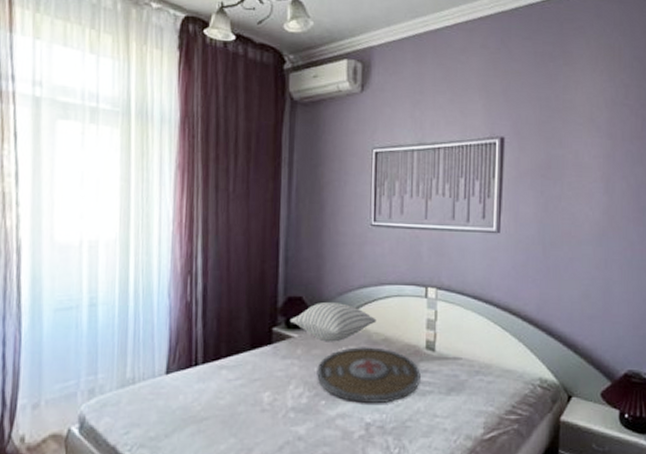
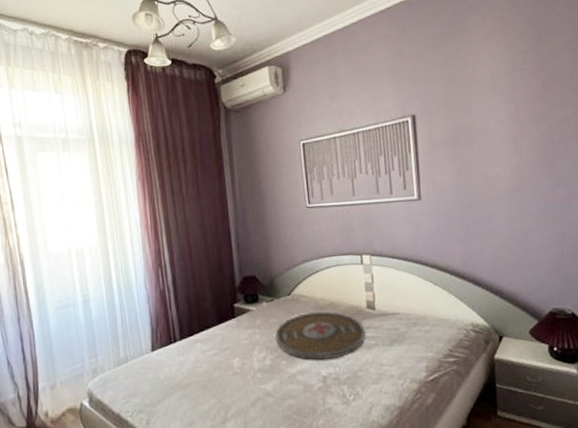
pillow: present [291,301,377,342] -> none [248,277,321,312]

